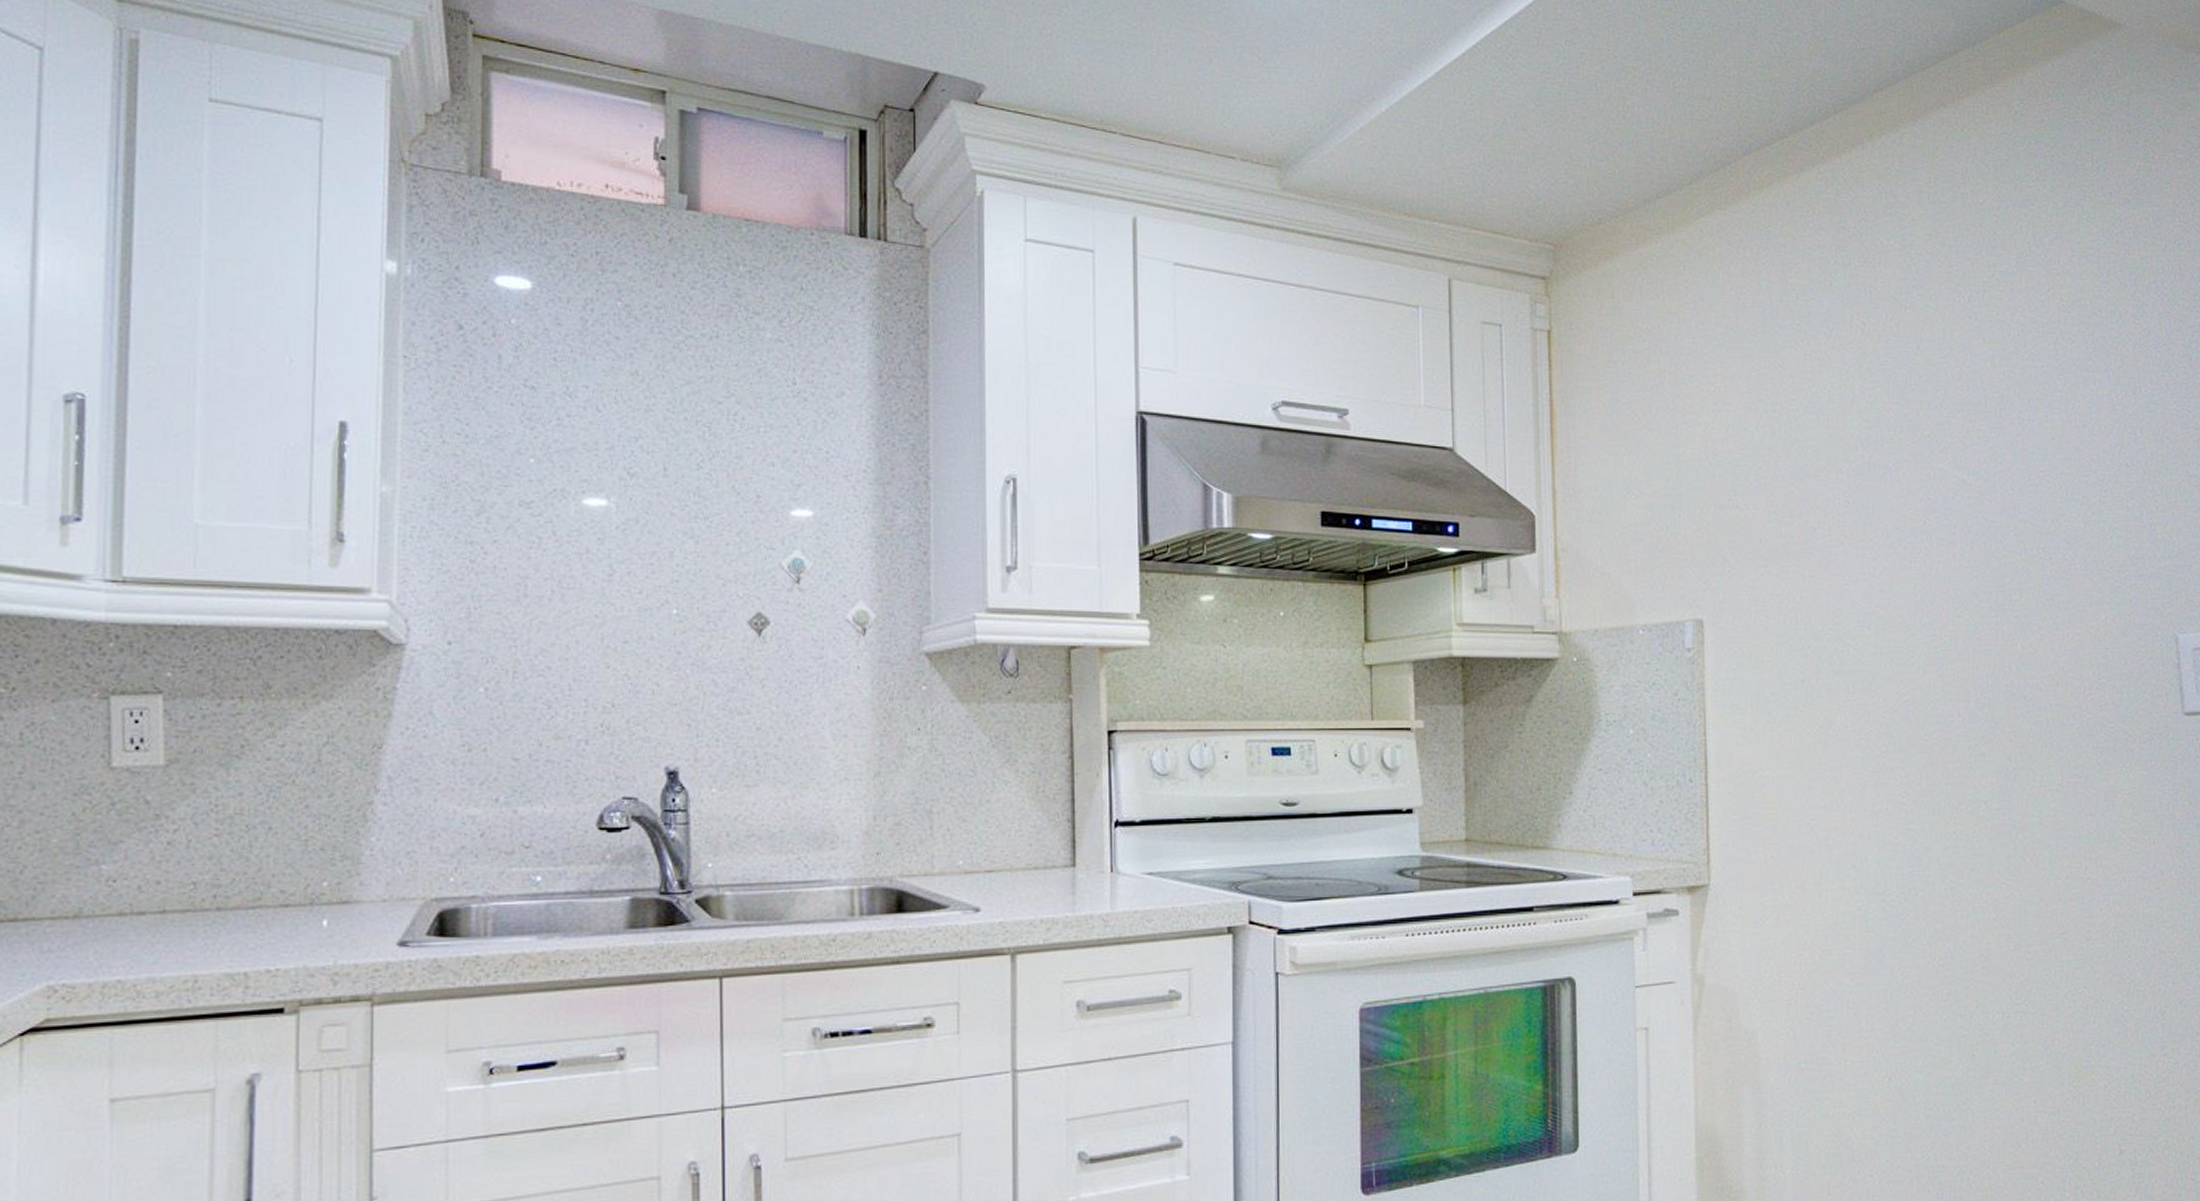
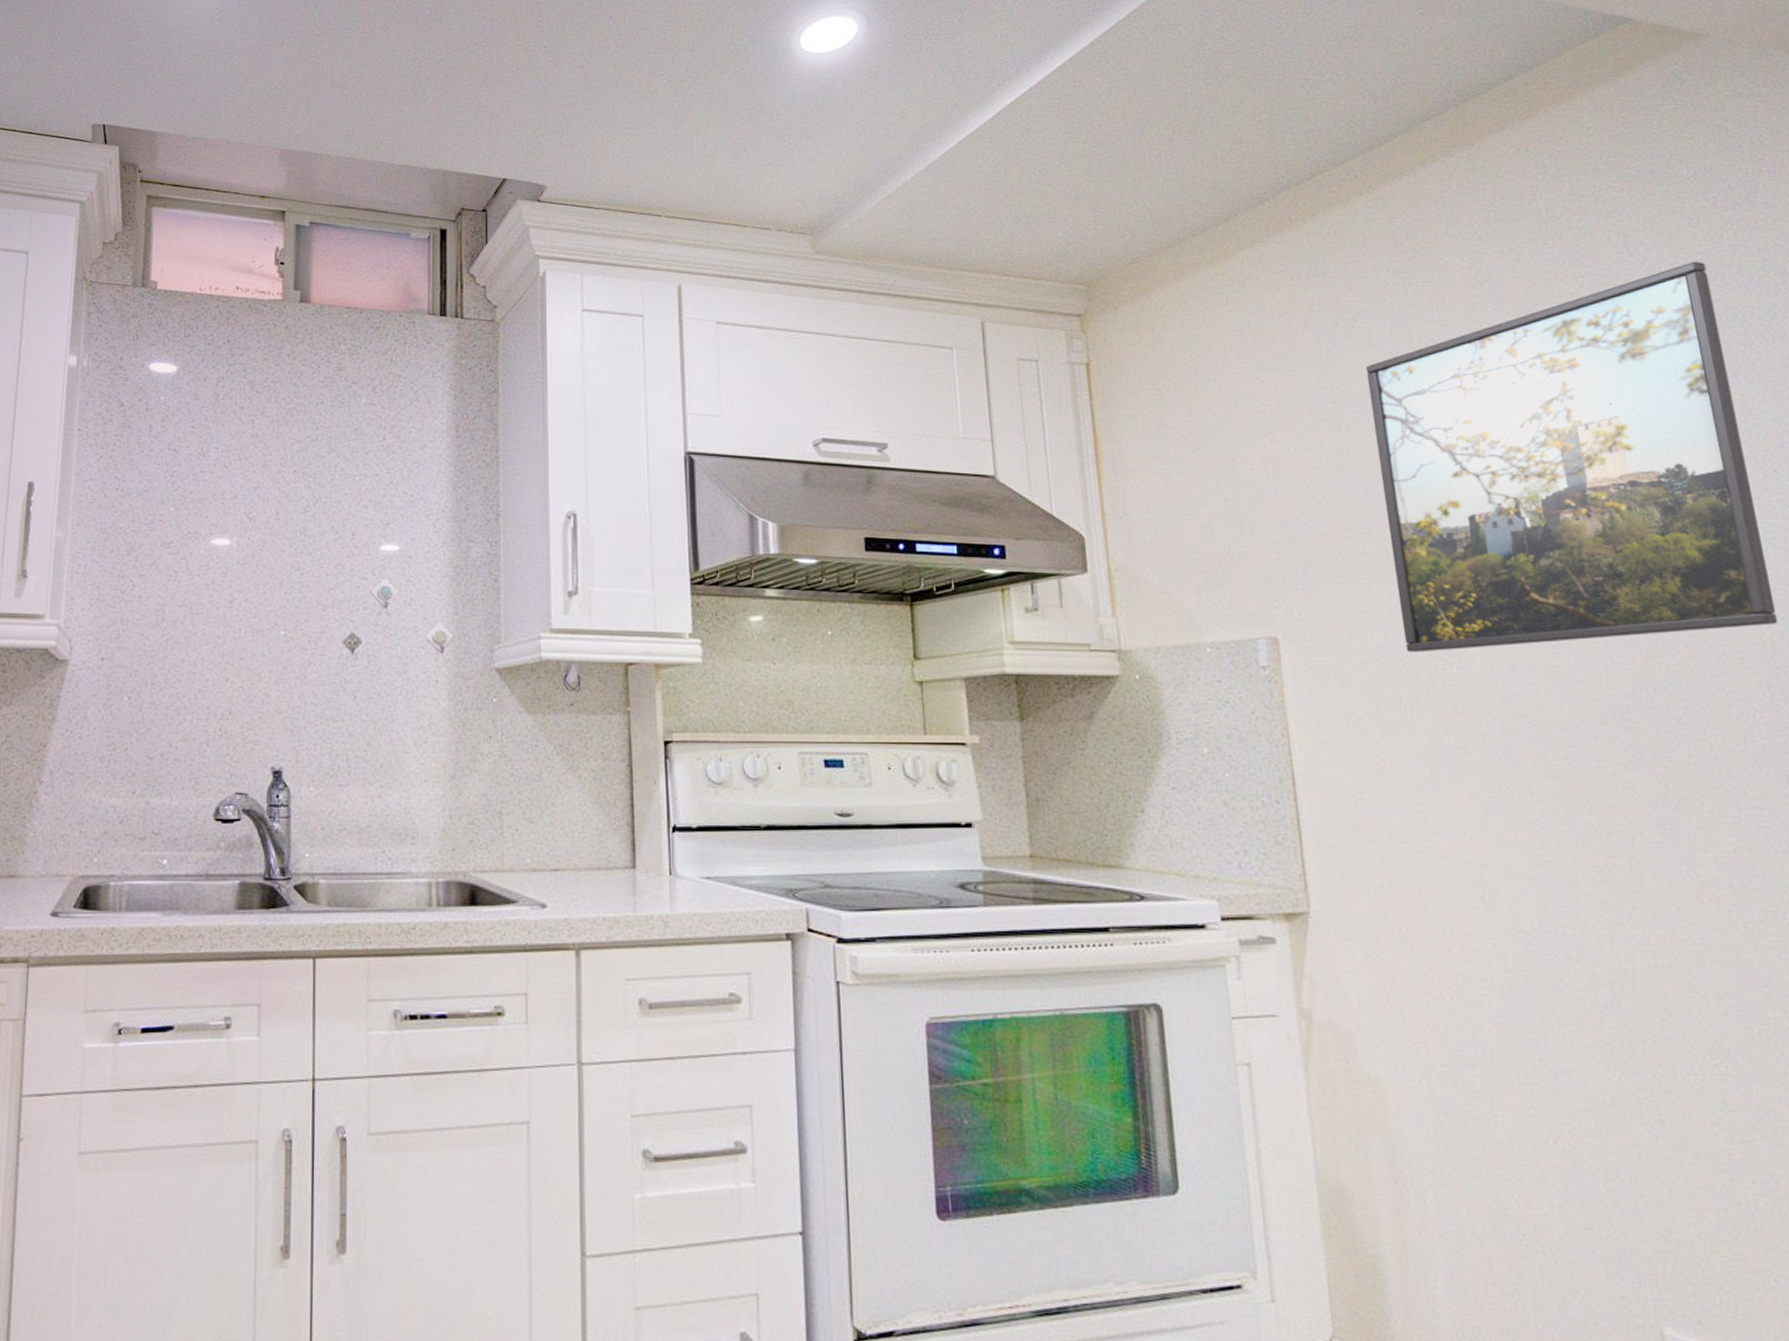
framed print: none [1802,256,2113,635] -> present [1365,261,1779,653]

